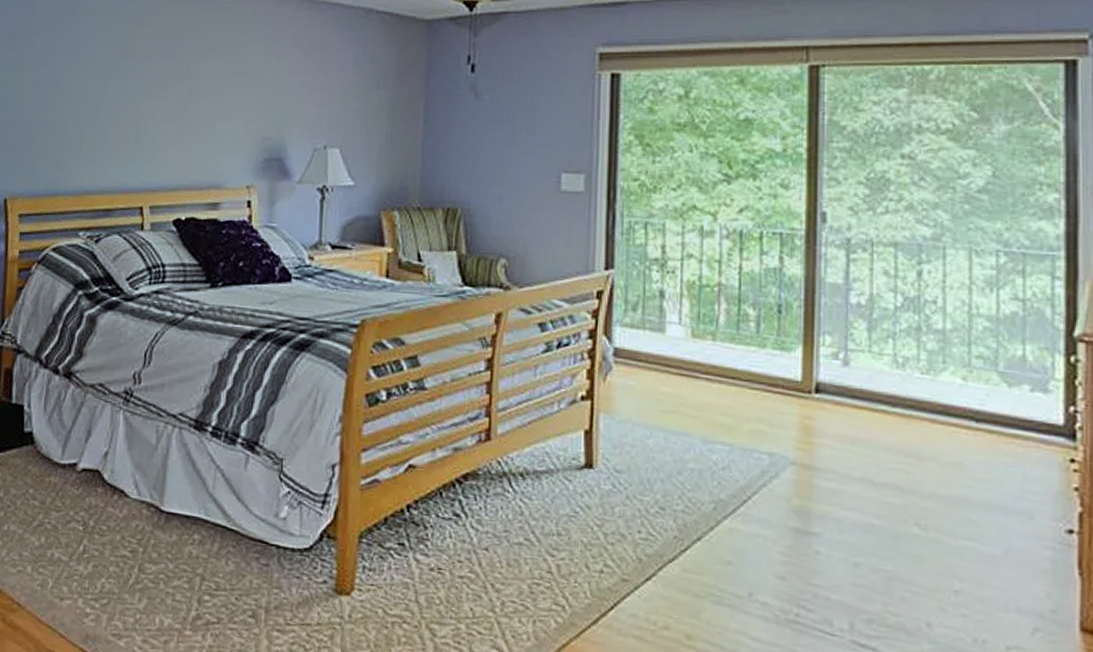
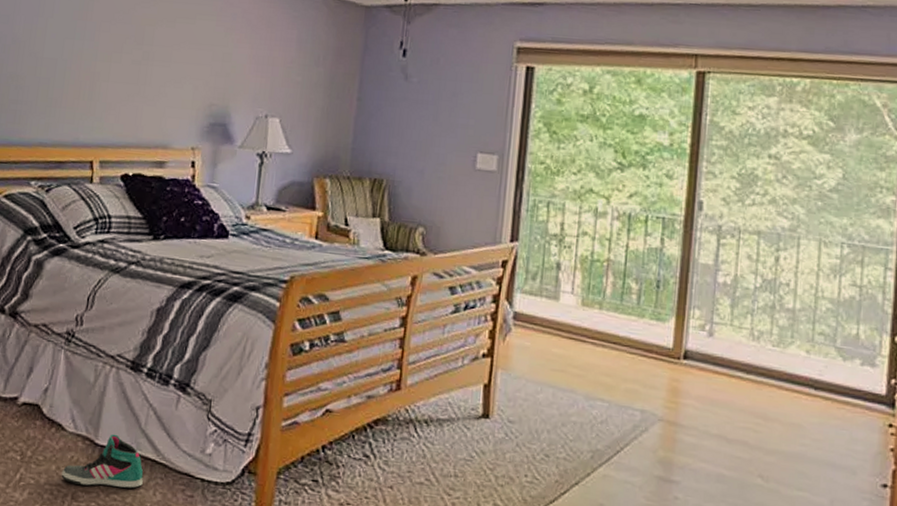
sneaker: none [126,499,214,559] -> present [61,434,144,489]

